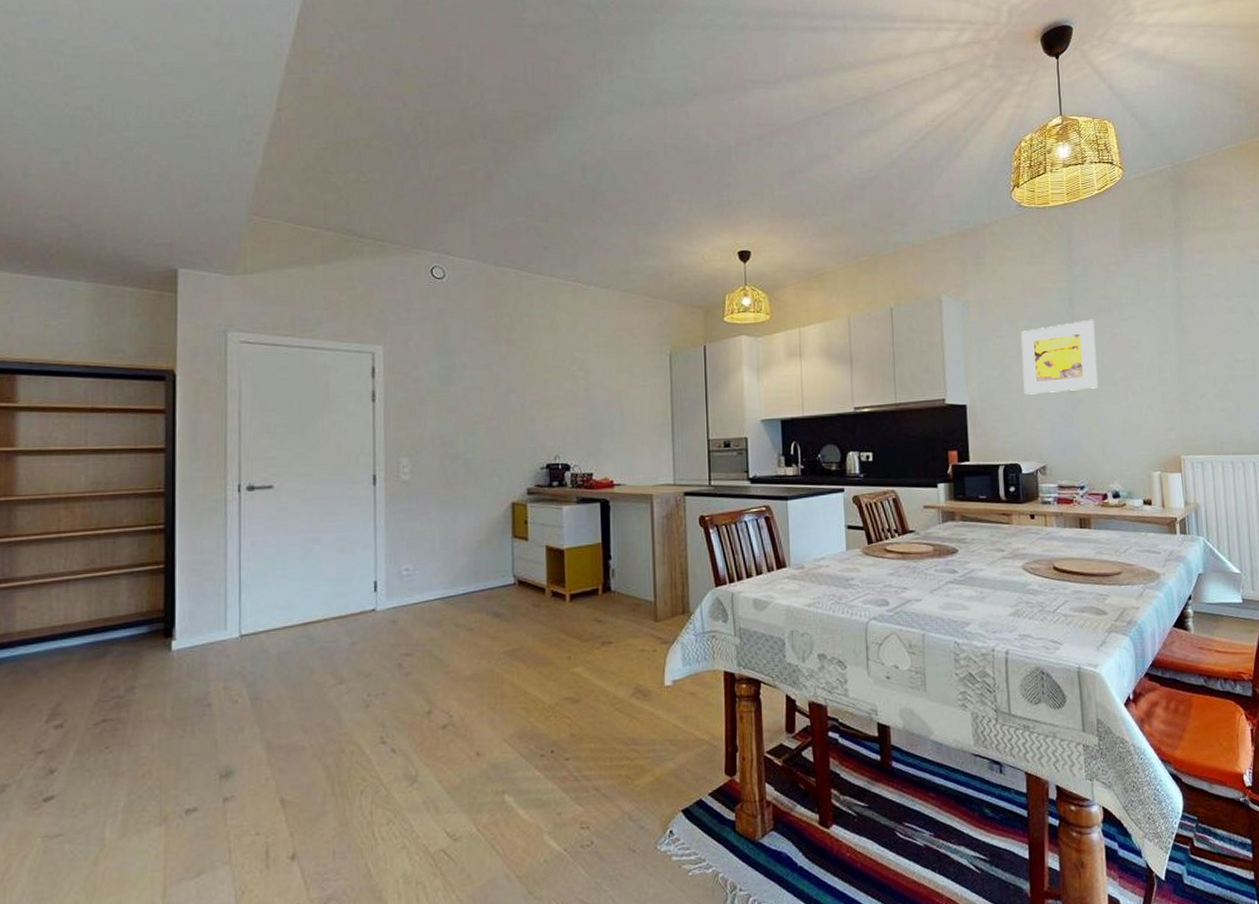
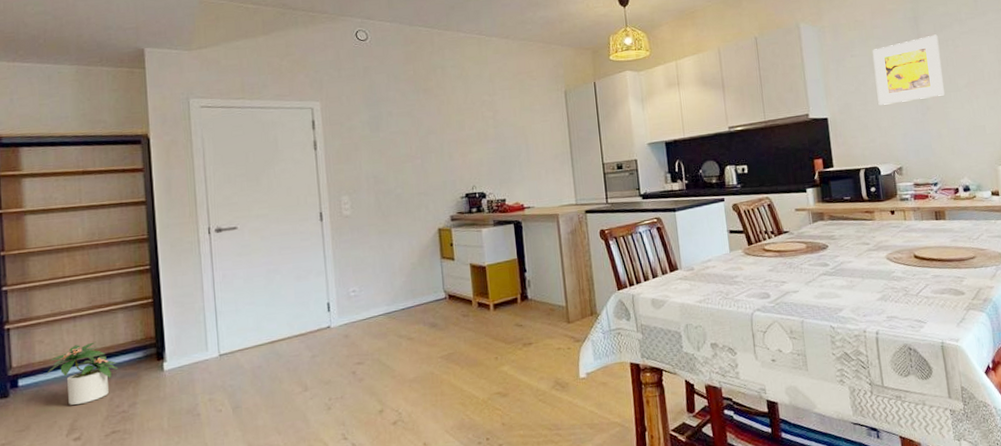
potted plant: none [25,611,115,687] -> present [45,341,118,406]

